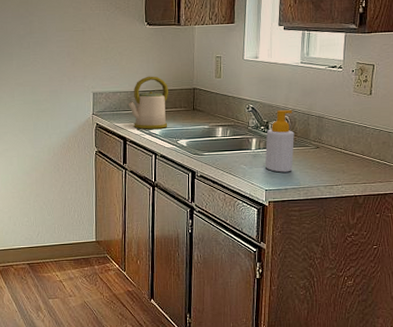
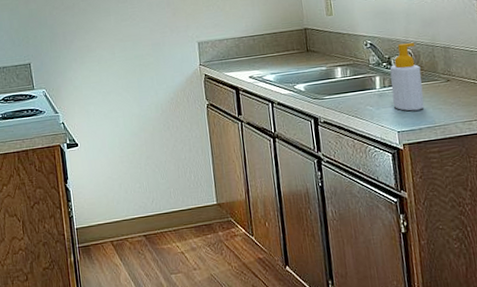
kettle: present [128,76,169,129] -> none [236,19,282,76]

